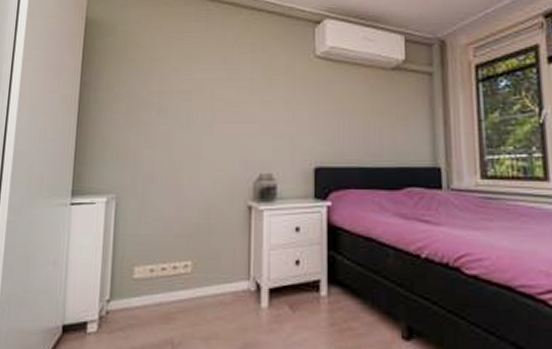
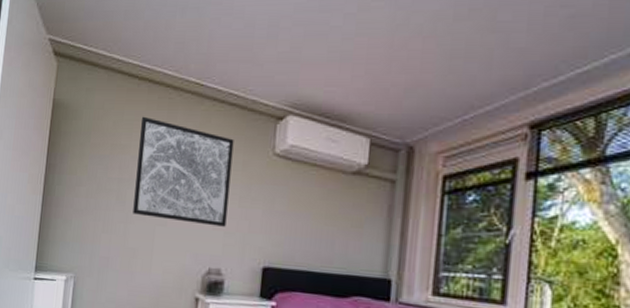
wall art: none [176,28,275,131] -> present [133,116,234,227]

